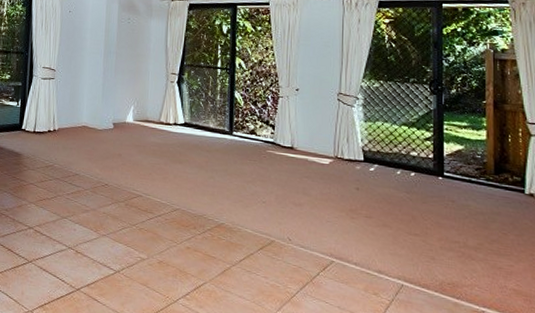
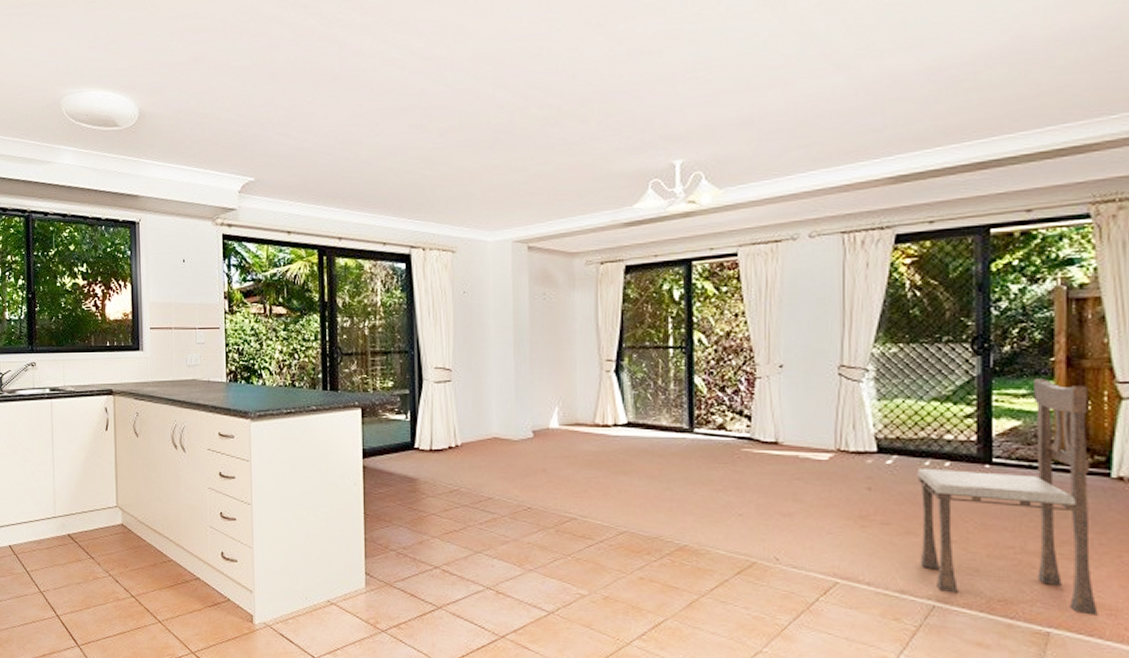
dining chair: none [392,115,518,300] -> present [918,379,1098,616]

